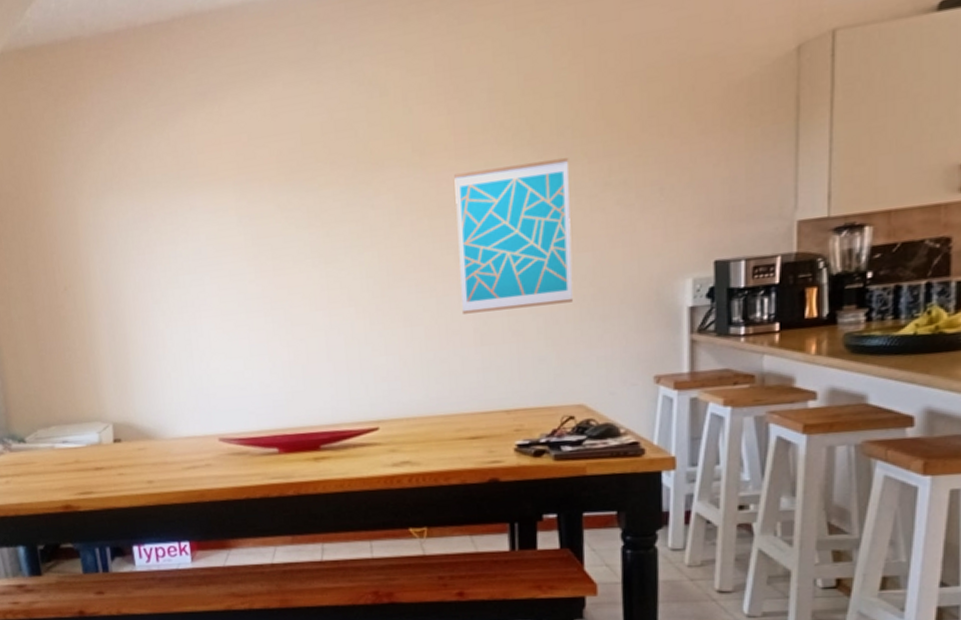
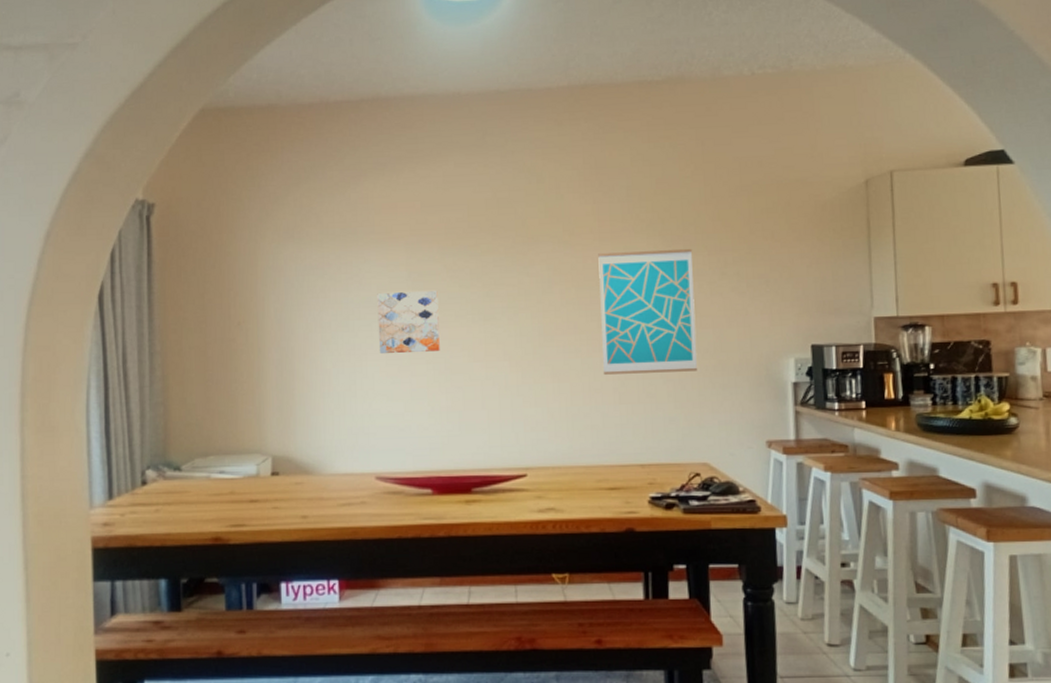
wall art: none [206,234,278,309] -> present [377,290,440,353]

